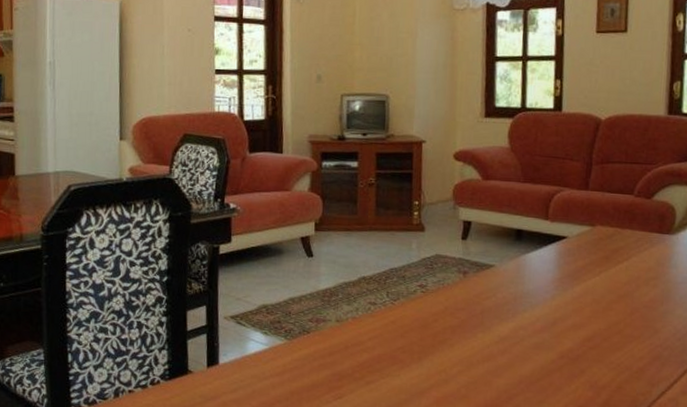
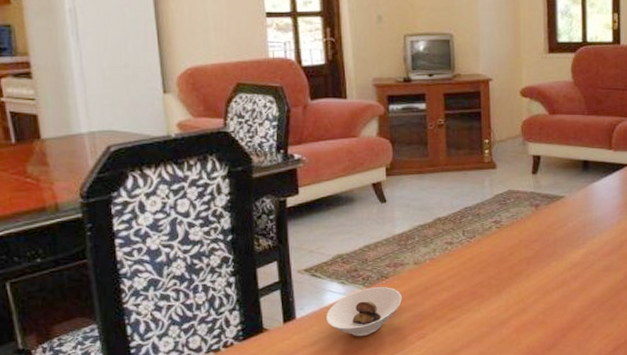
saucer: none [247,341,322,390] -> present [326,287,402,337]

